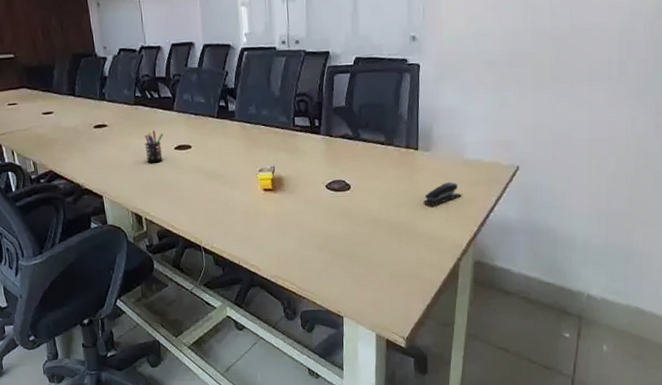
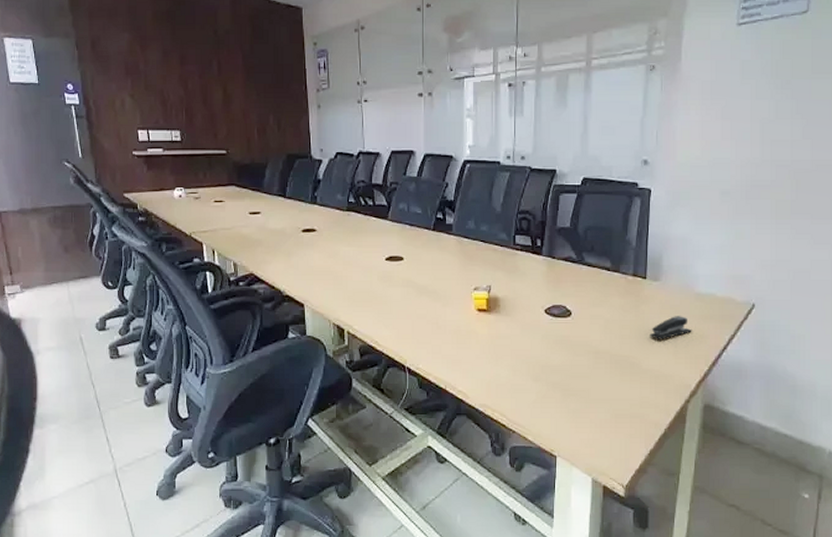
pen holder: present [144,130,163,163] -> none [354,238,375,273]

